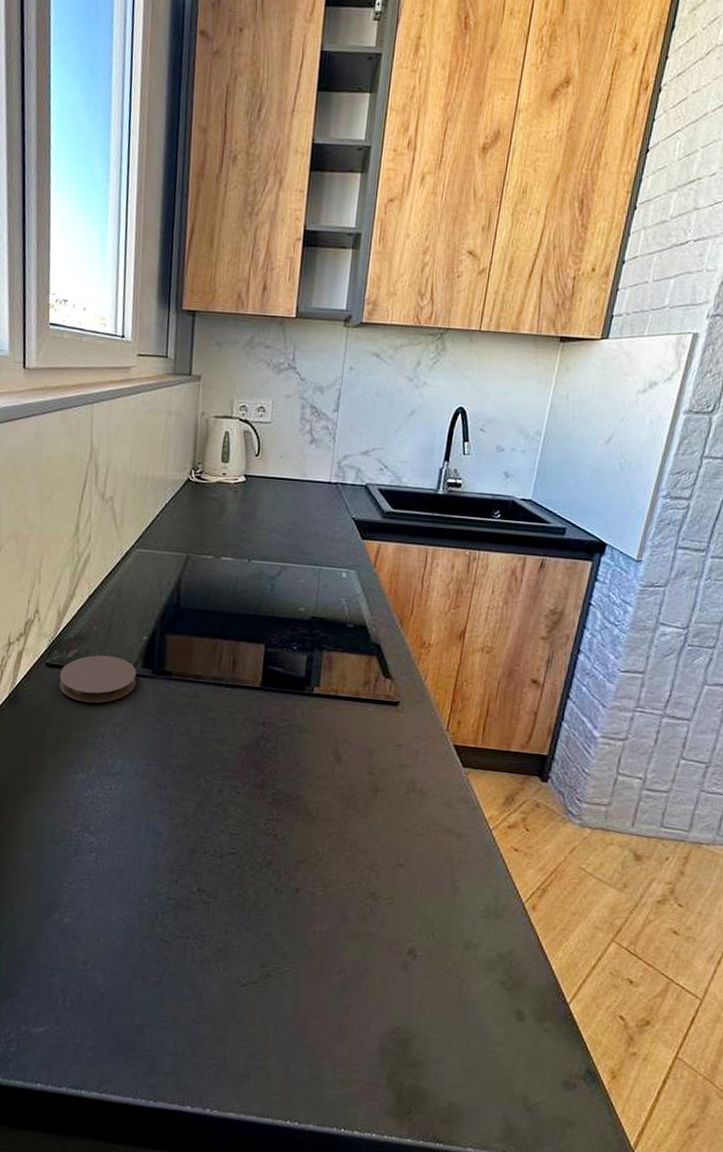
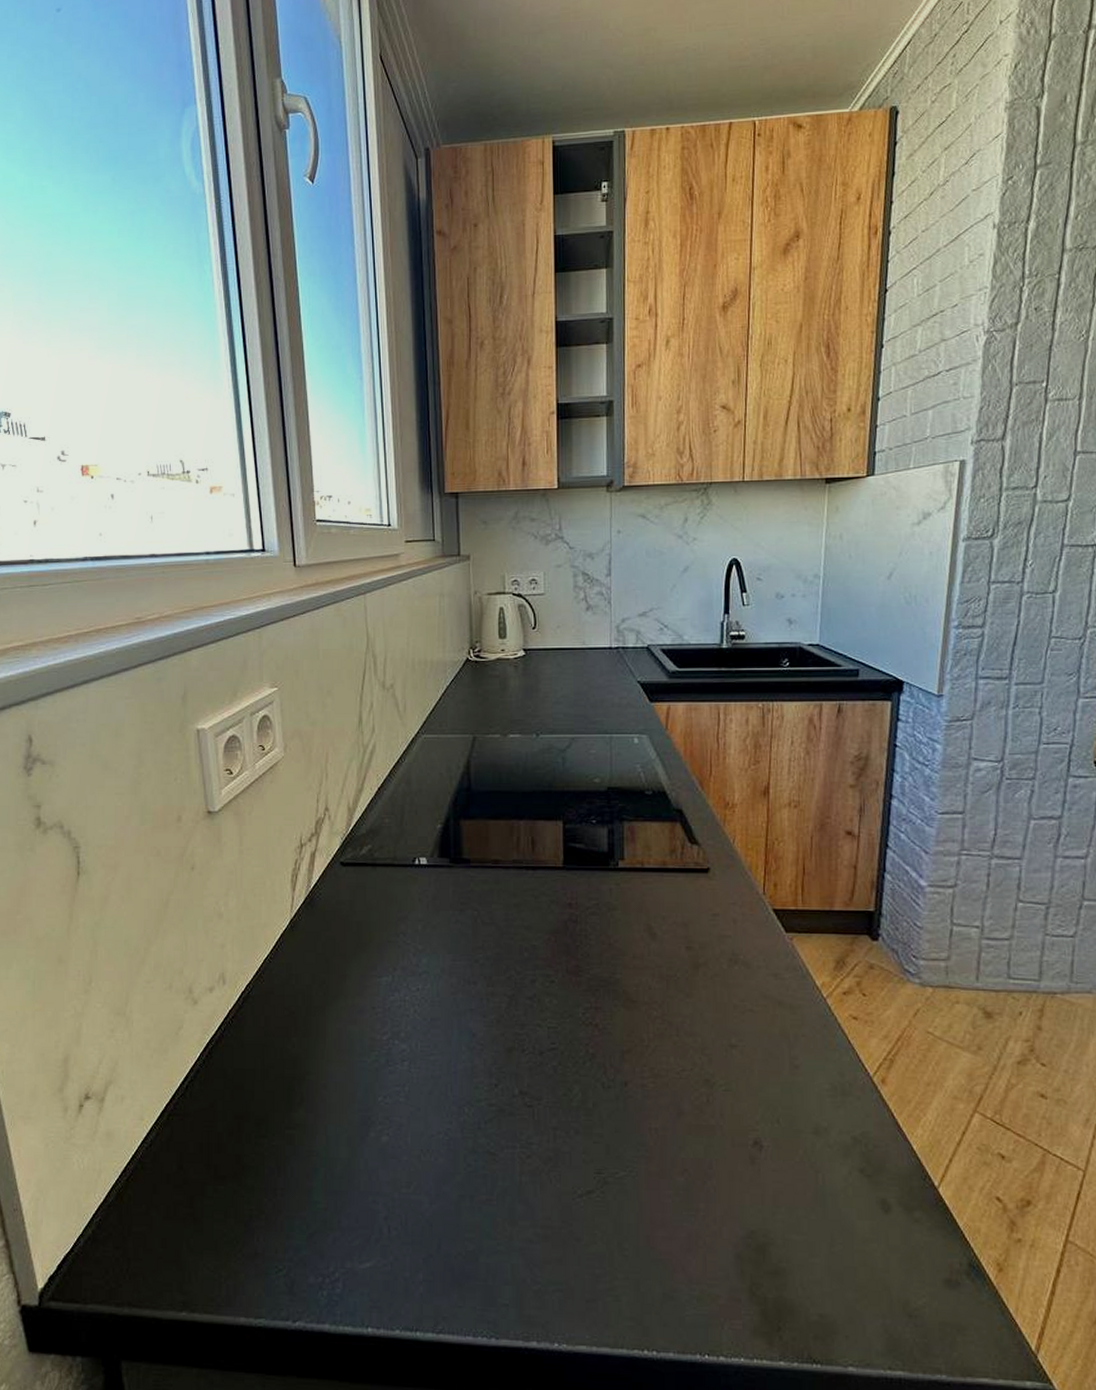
coaster: present [59,655,137,703] -> none [354,848,434,900]

